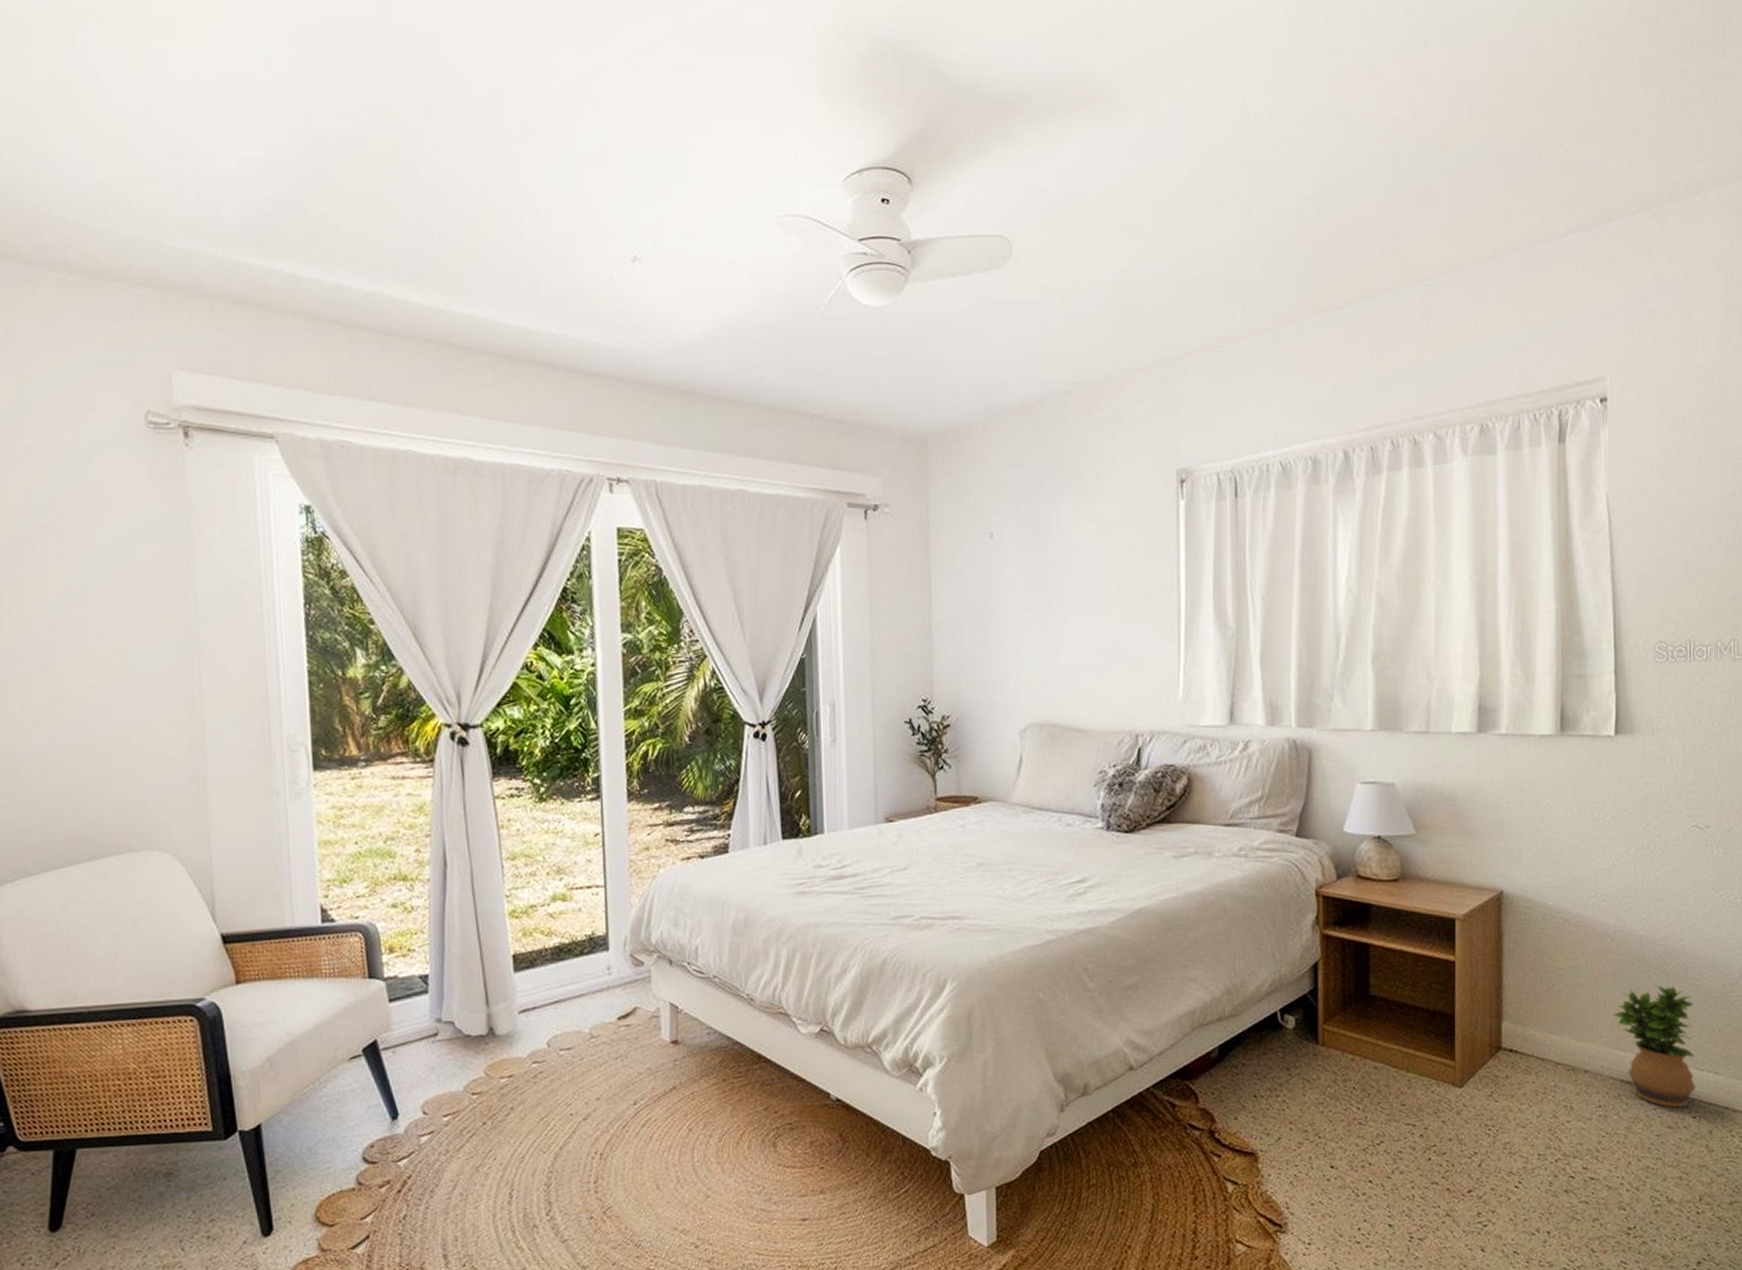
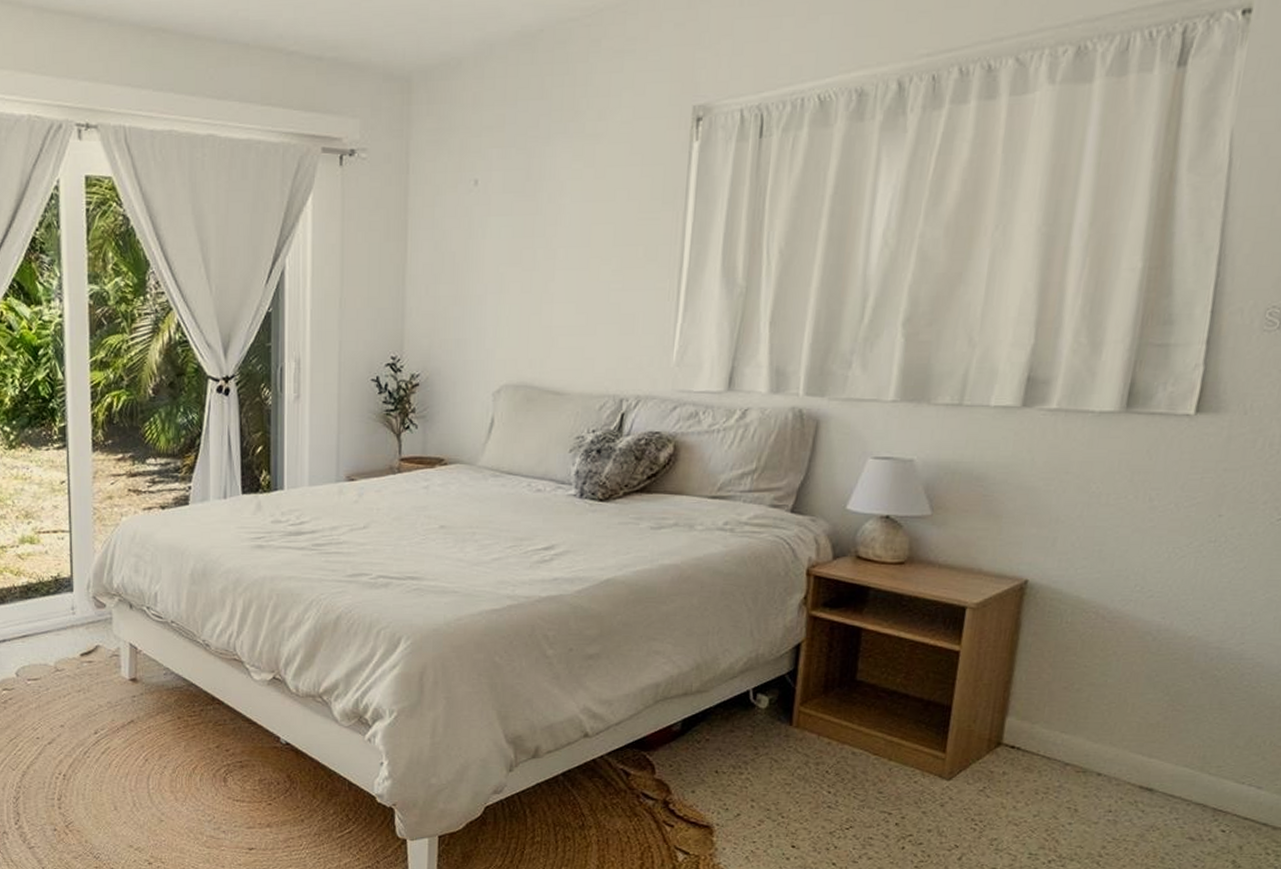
potted plant: present [1614,986,1695,1108] -> none [1142,691,1244,820]

